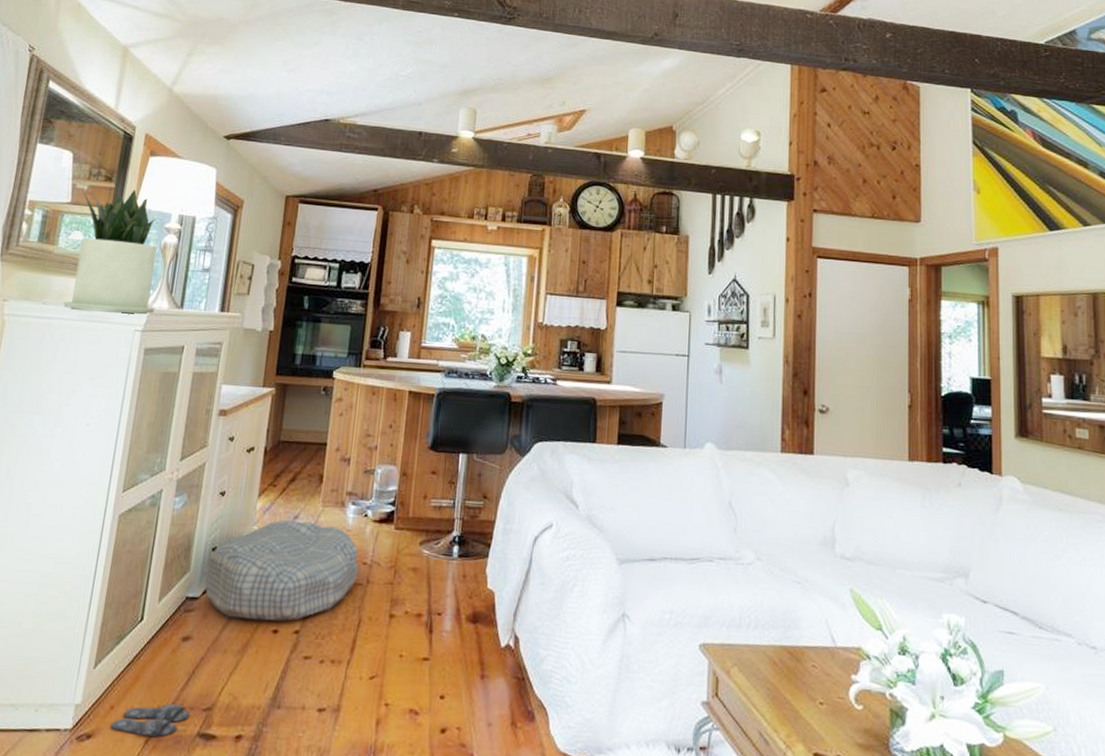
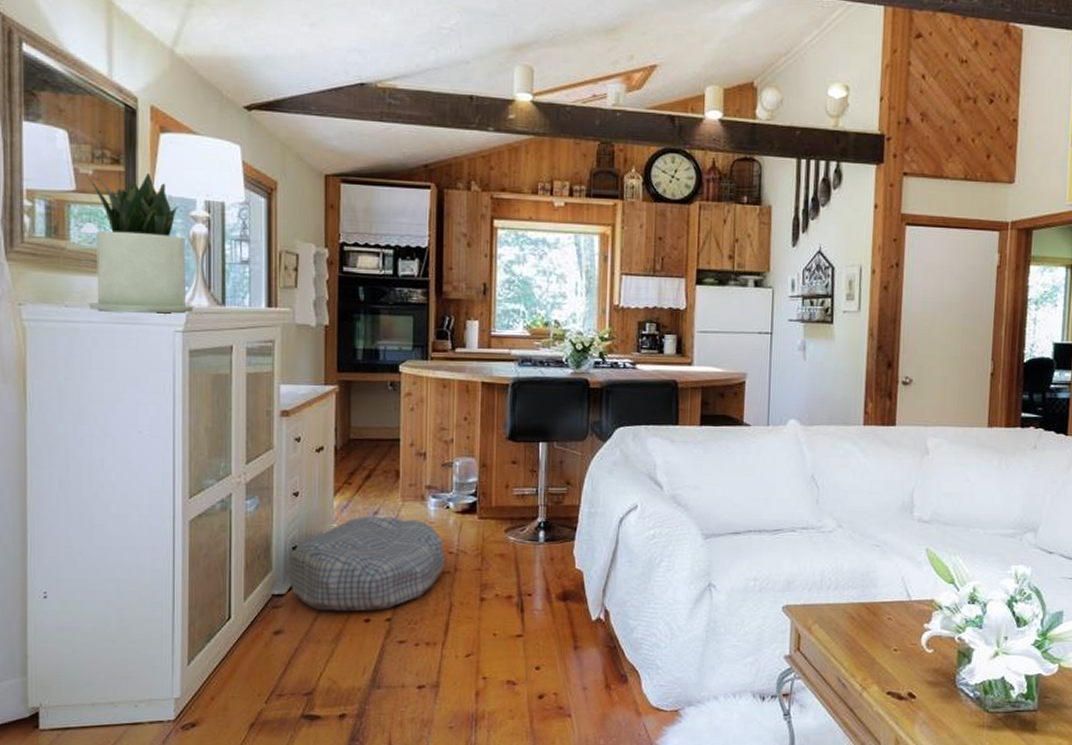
slippers: present [111,703,190,738] -> none [214,691,292,722]

